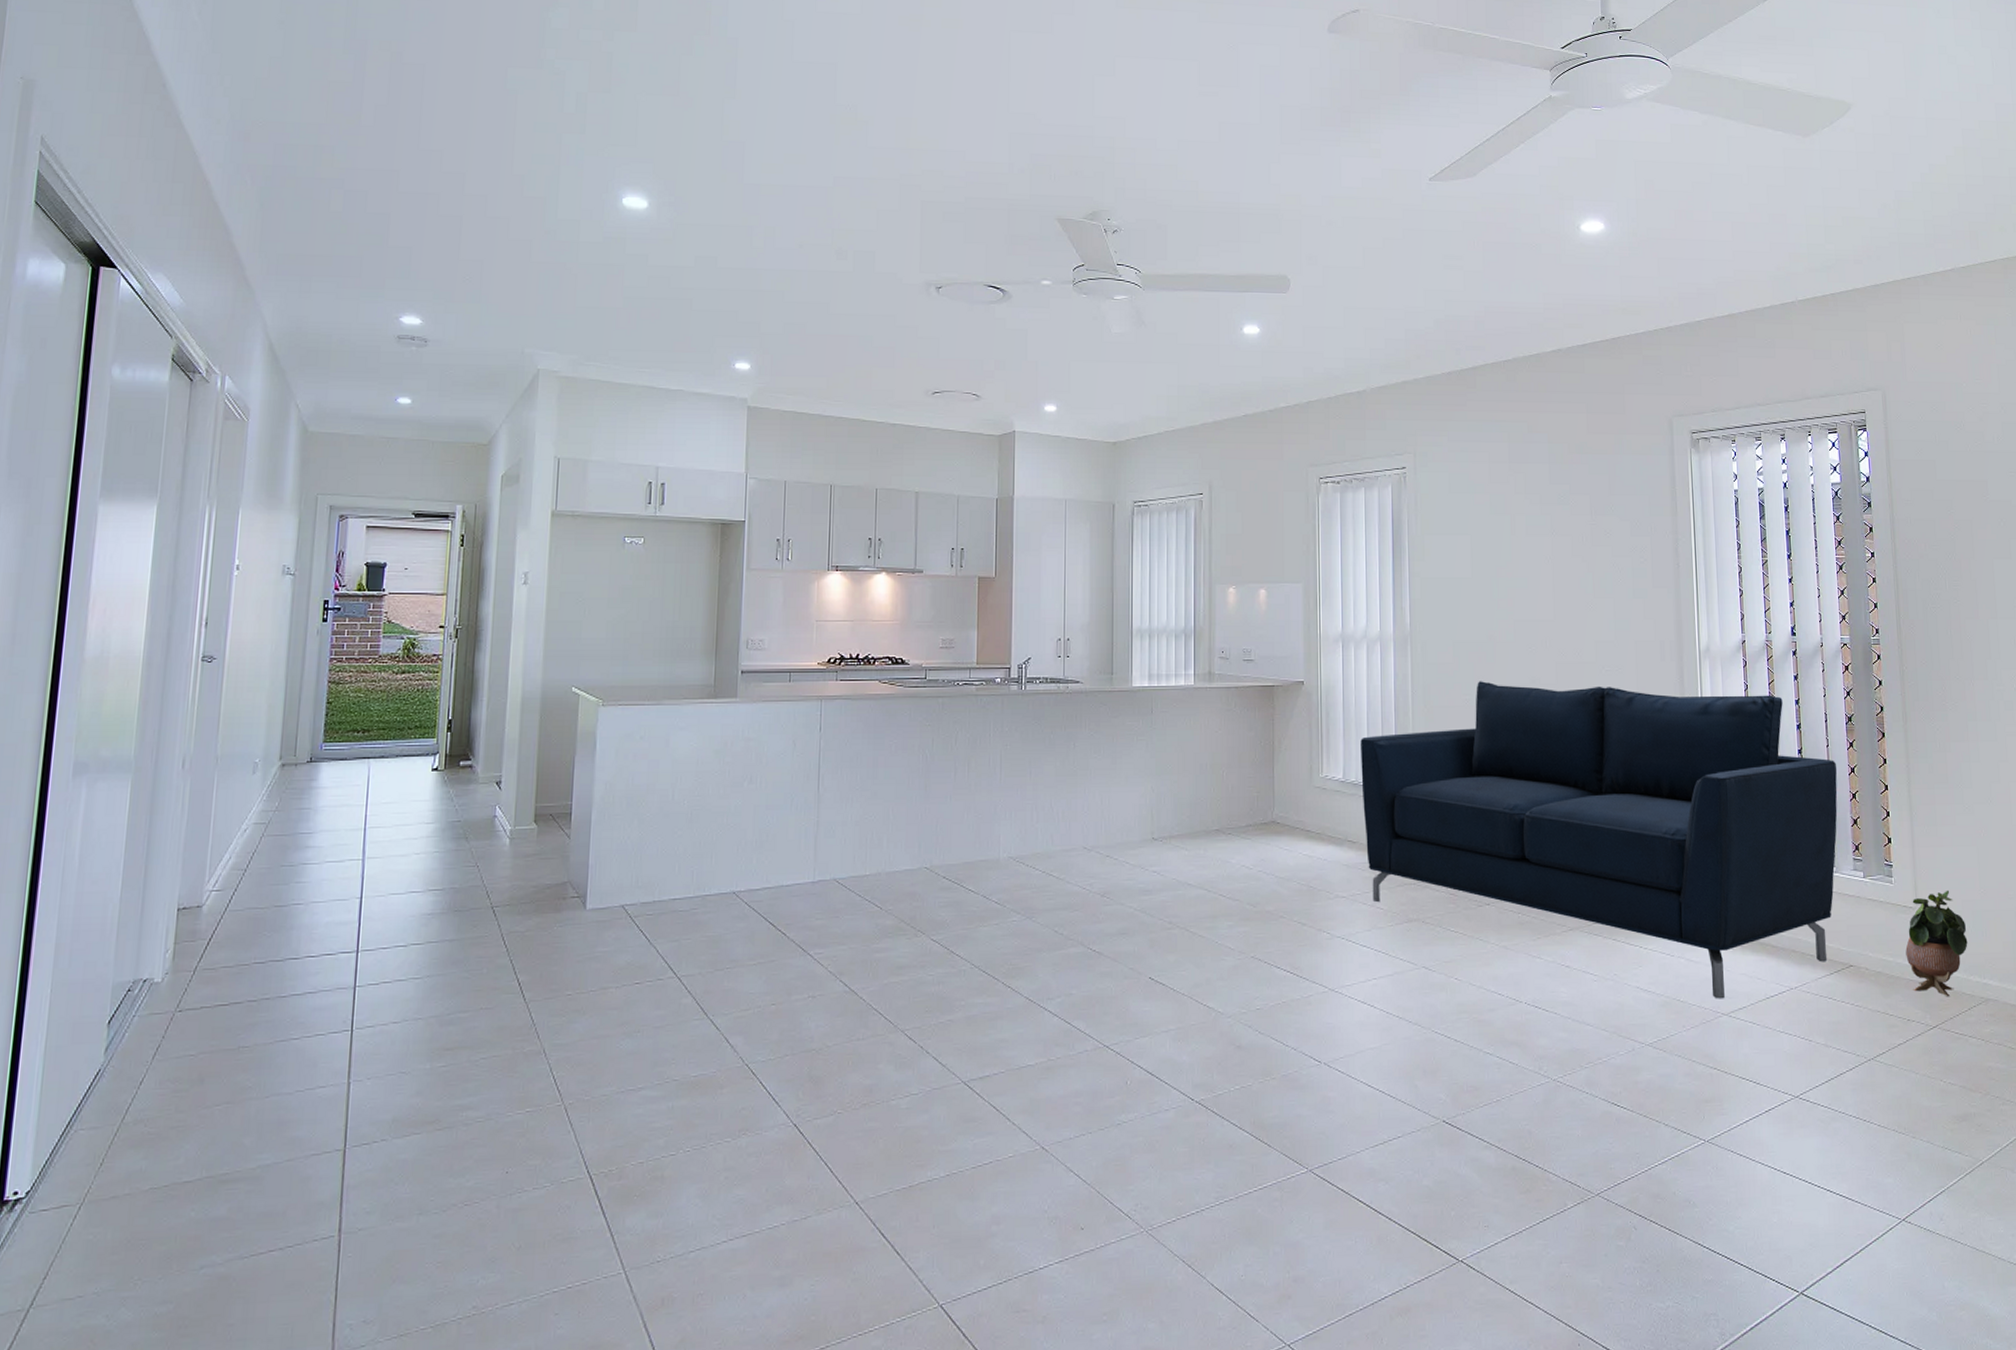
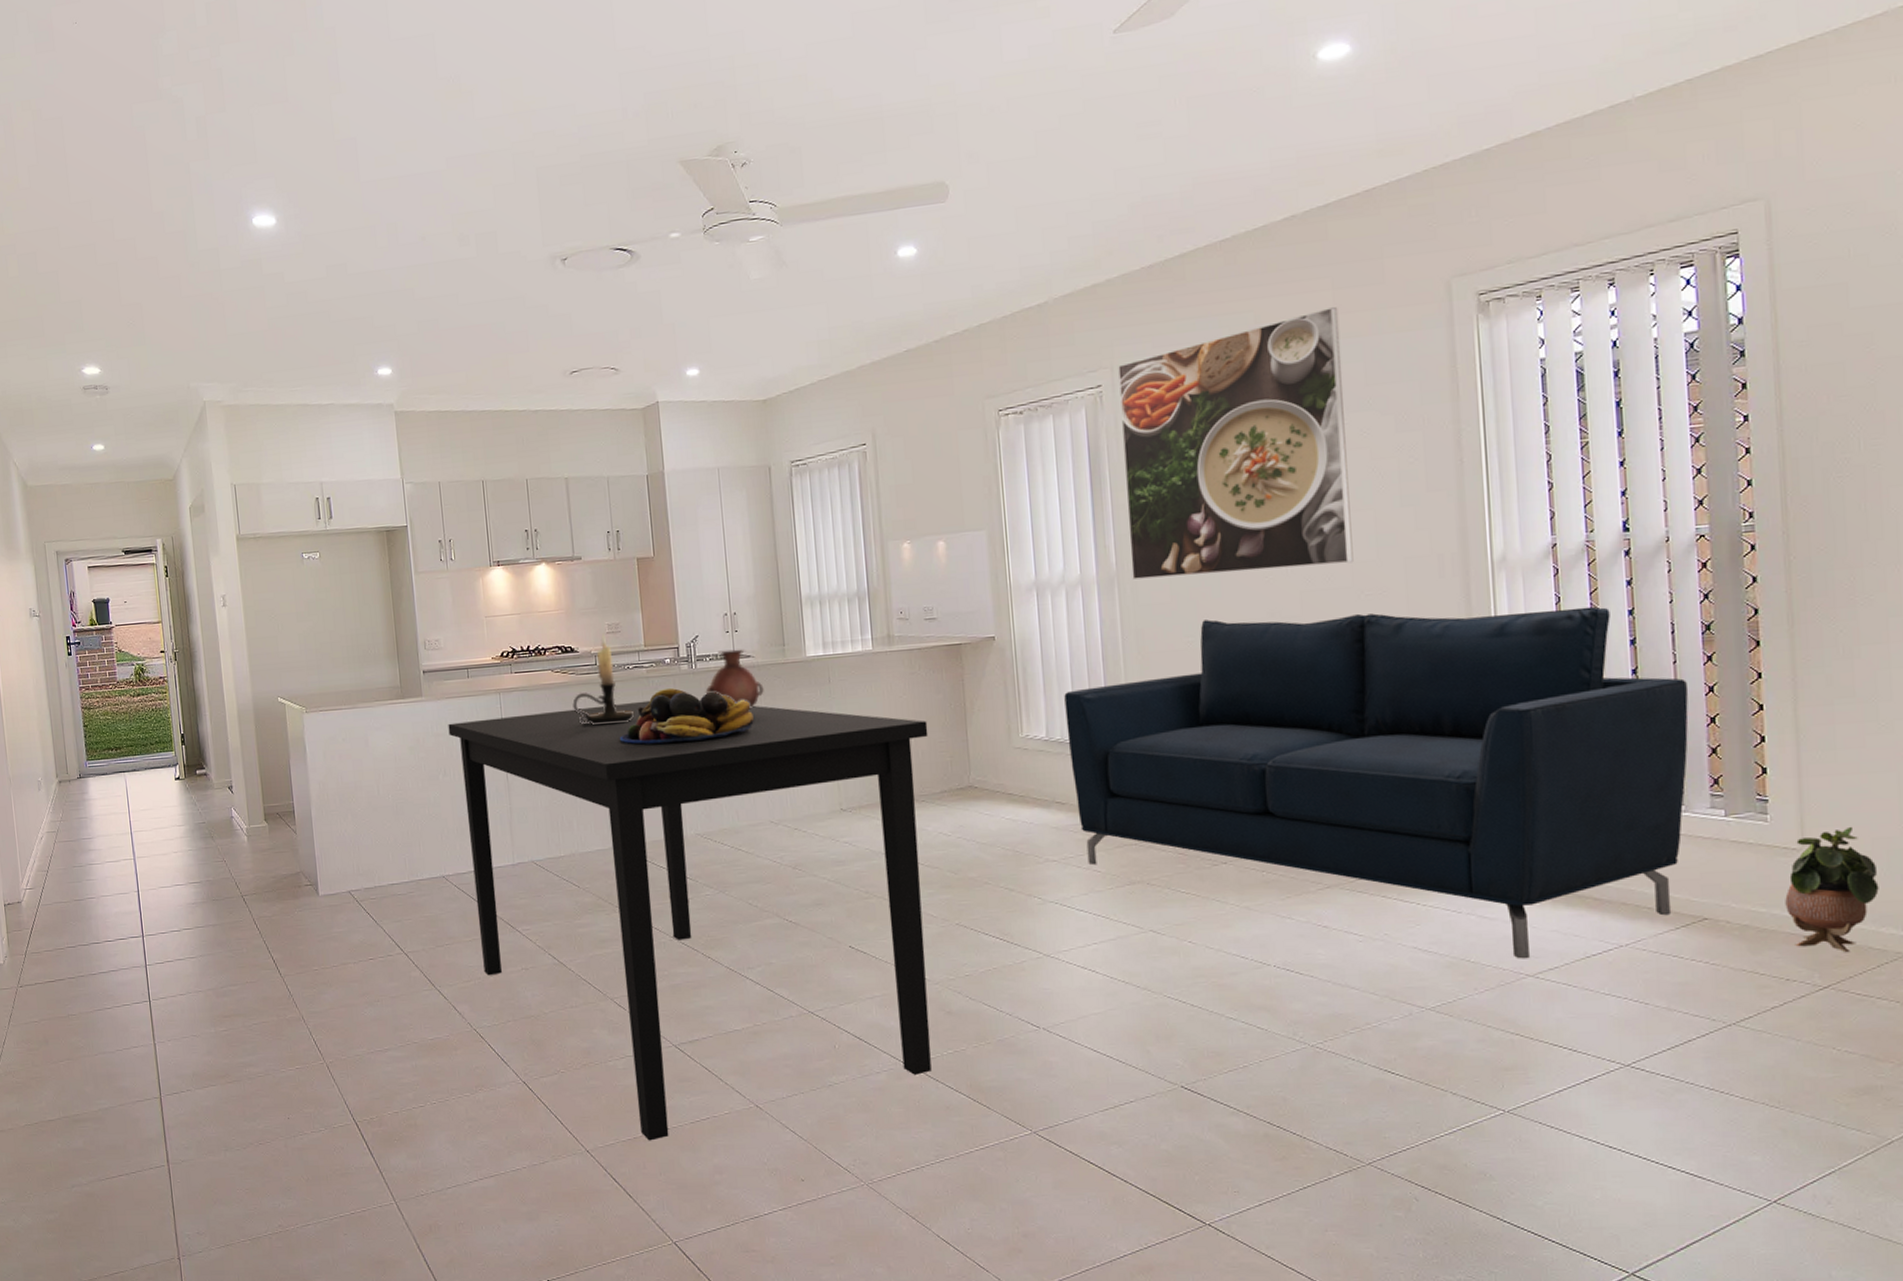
dining table: none [761,718,1239,1189] -> present [448,700,932,1141]
candle holder: none [897,648,960,740] -> present [572,634,635,726]
fruit bowl: none [942,708,1076,764] -> present [620,688,754,745]
vase: none [1032,674,1089,736] -> present [705,648,764,711]
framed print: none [1419,428,1597,642] -> present [1117,307,1354,580]

